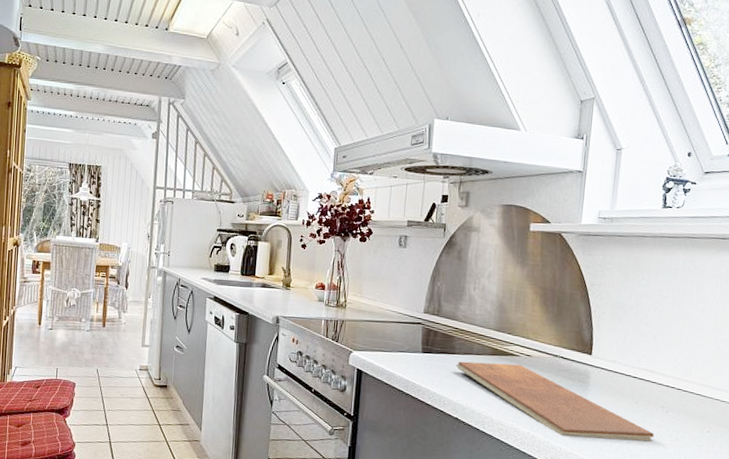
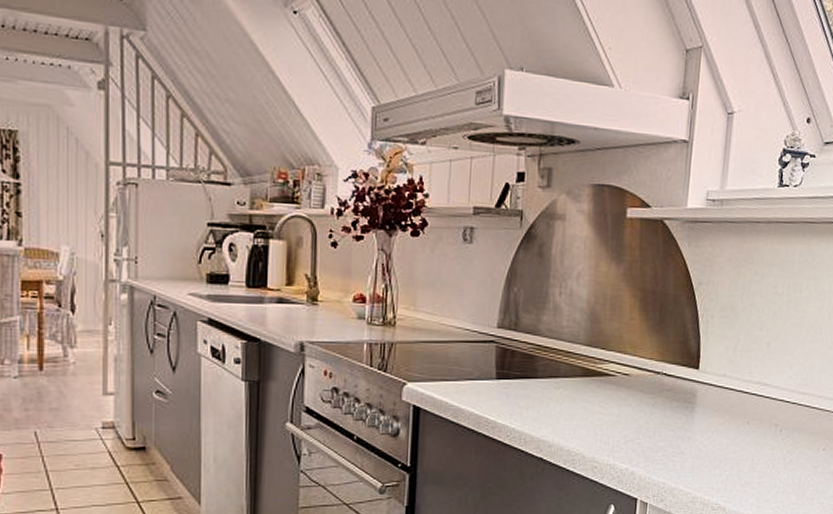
chopping board: present [455,361,654,442] -> none [538,386,767,468]

